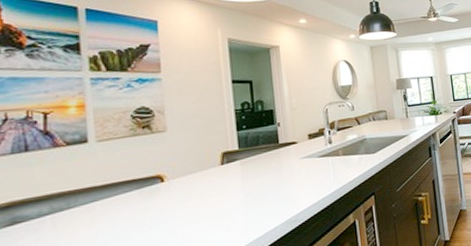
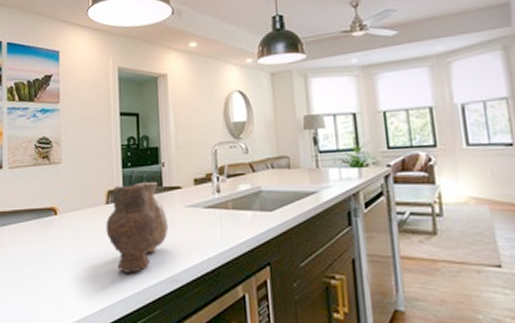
vase: none [221,140,287,224] -> present [106,182,169,273]

